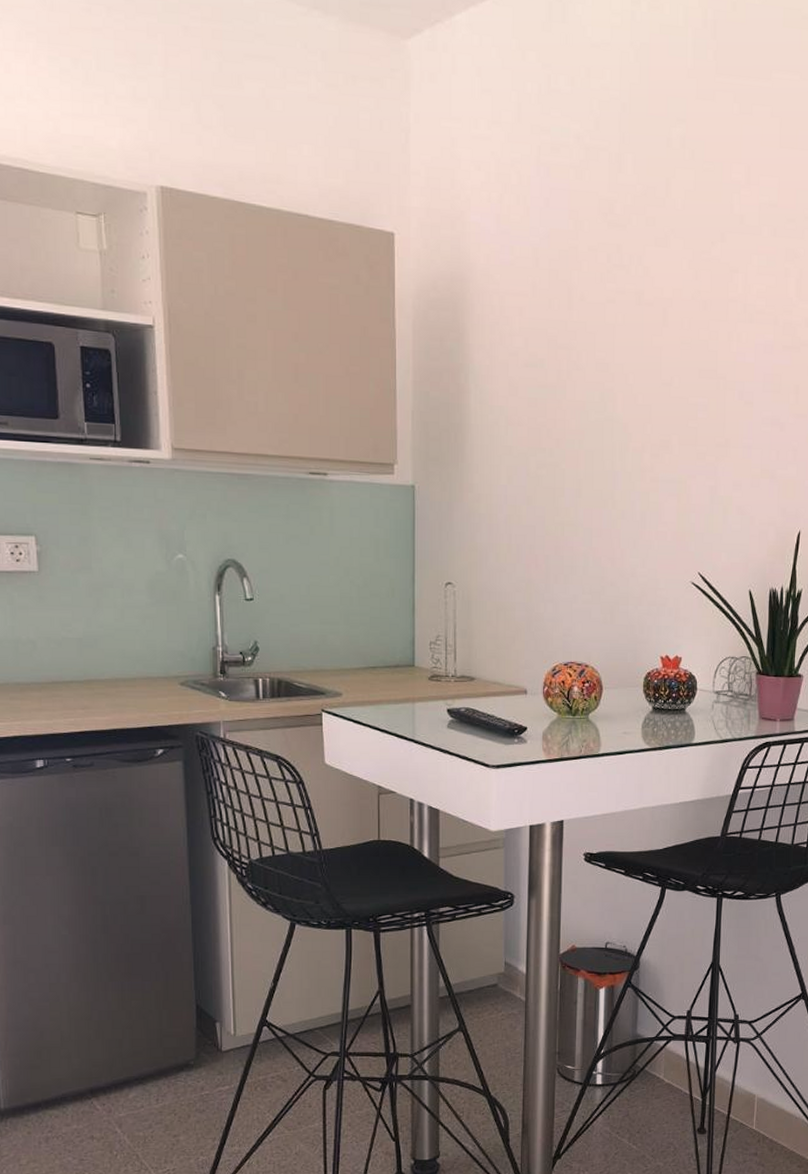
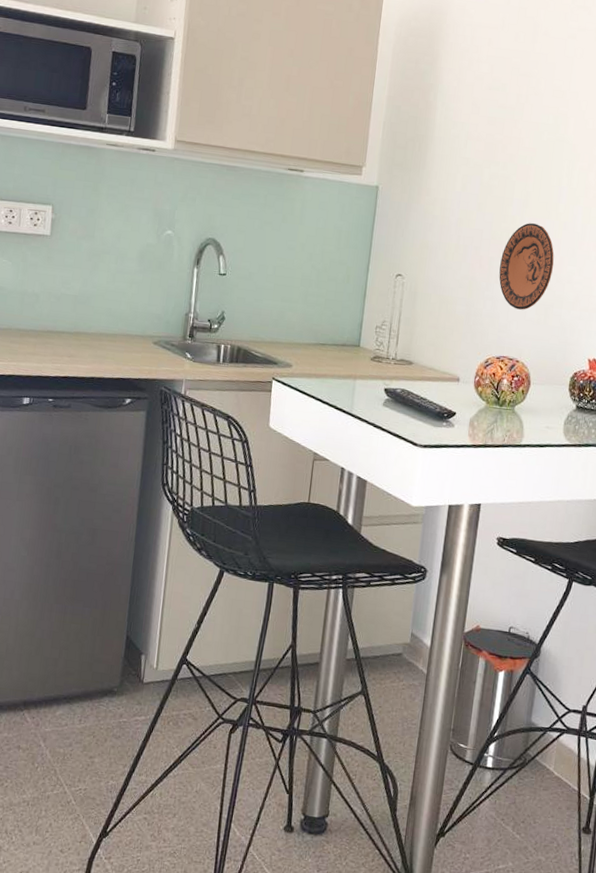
decorative plate: none [558,514,615,610] -> present [499,223,554,310]

